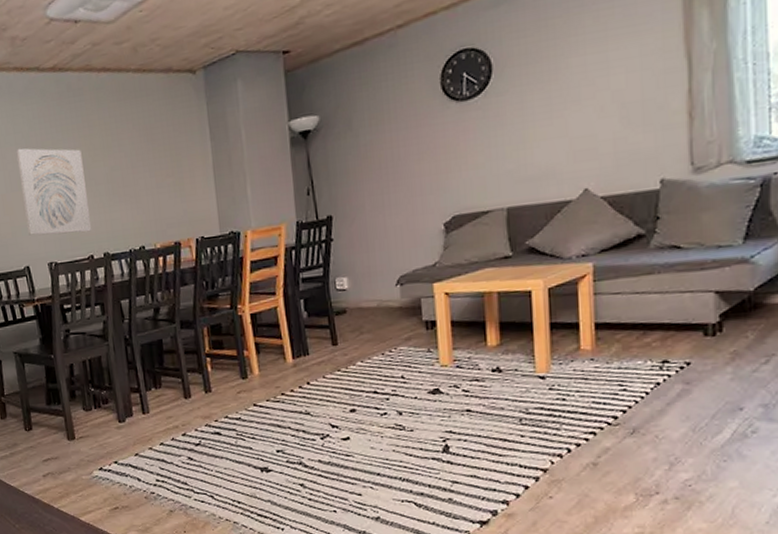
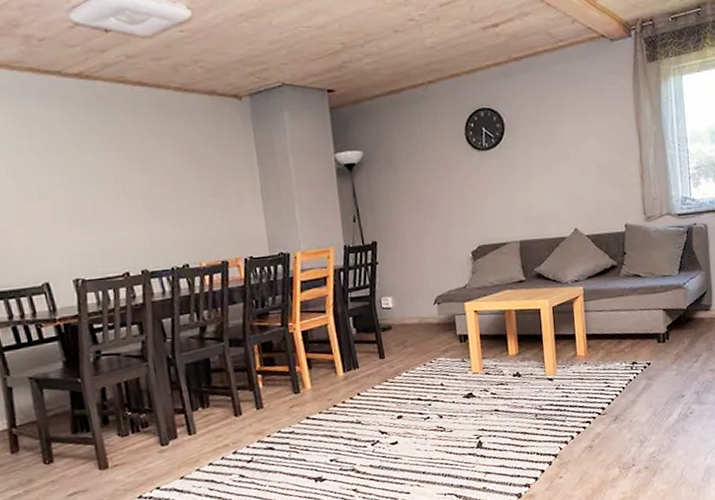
wall art: present [16,148,92,236] -> none [31,155,128,250]

